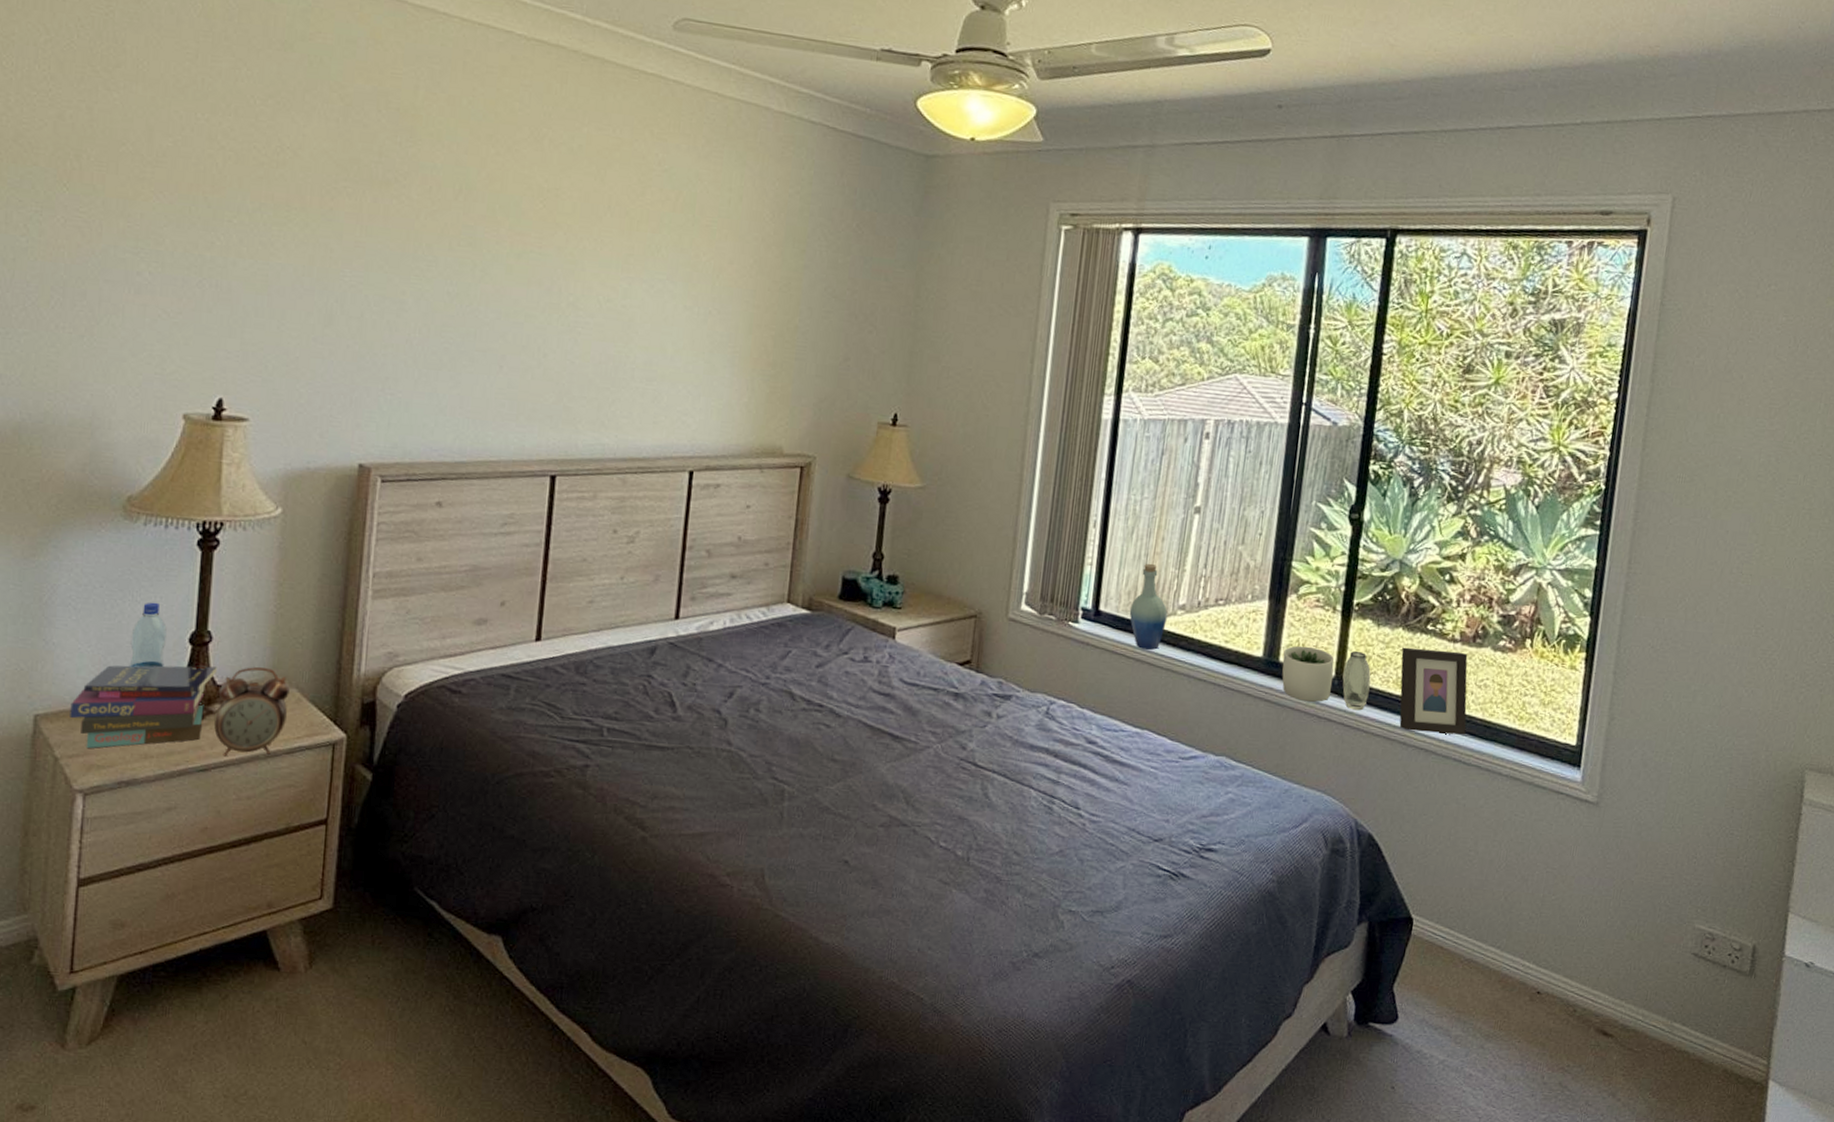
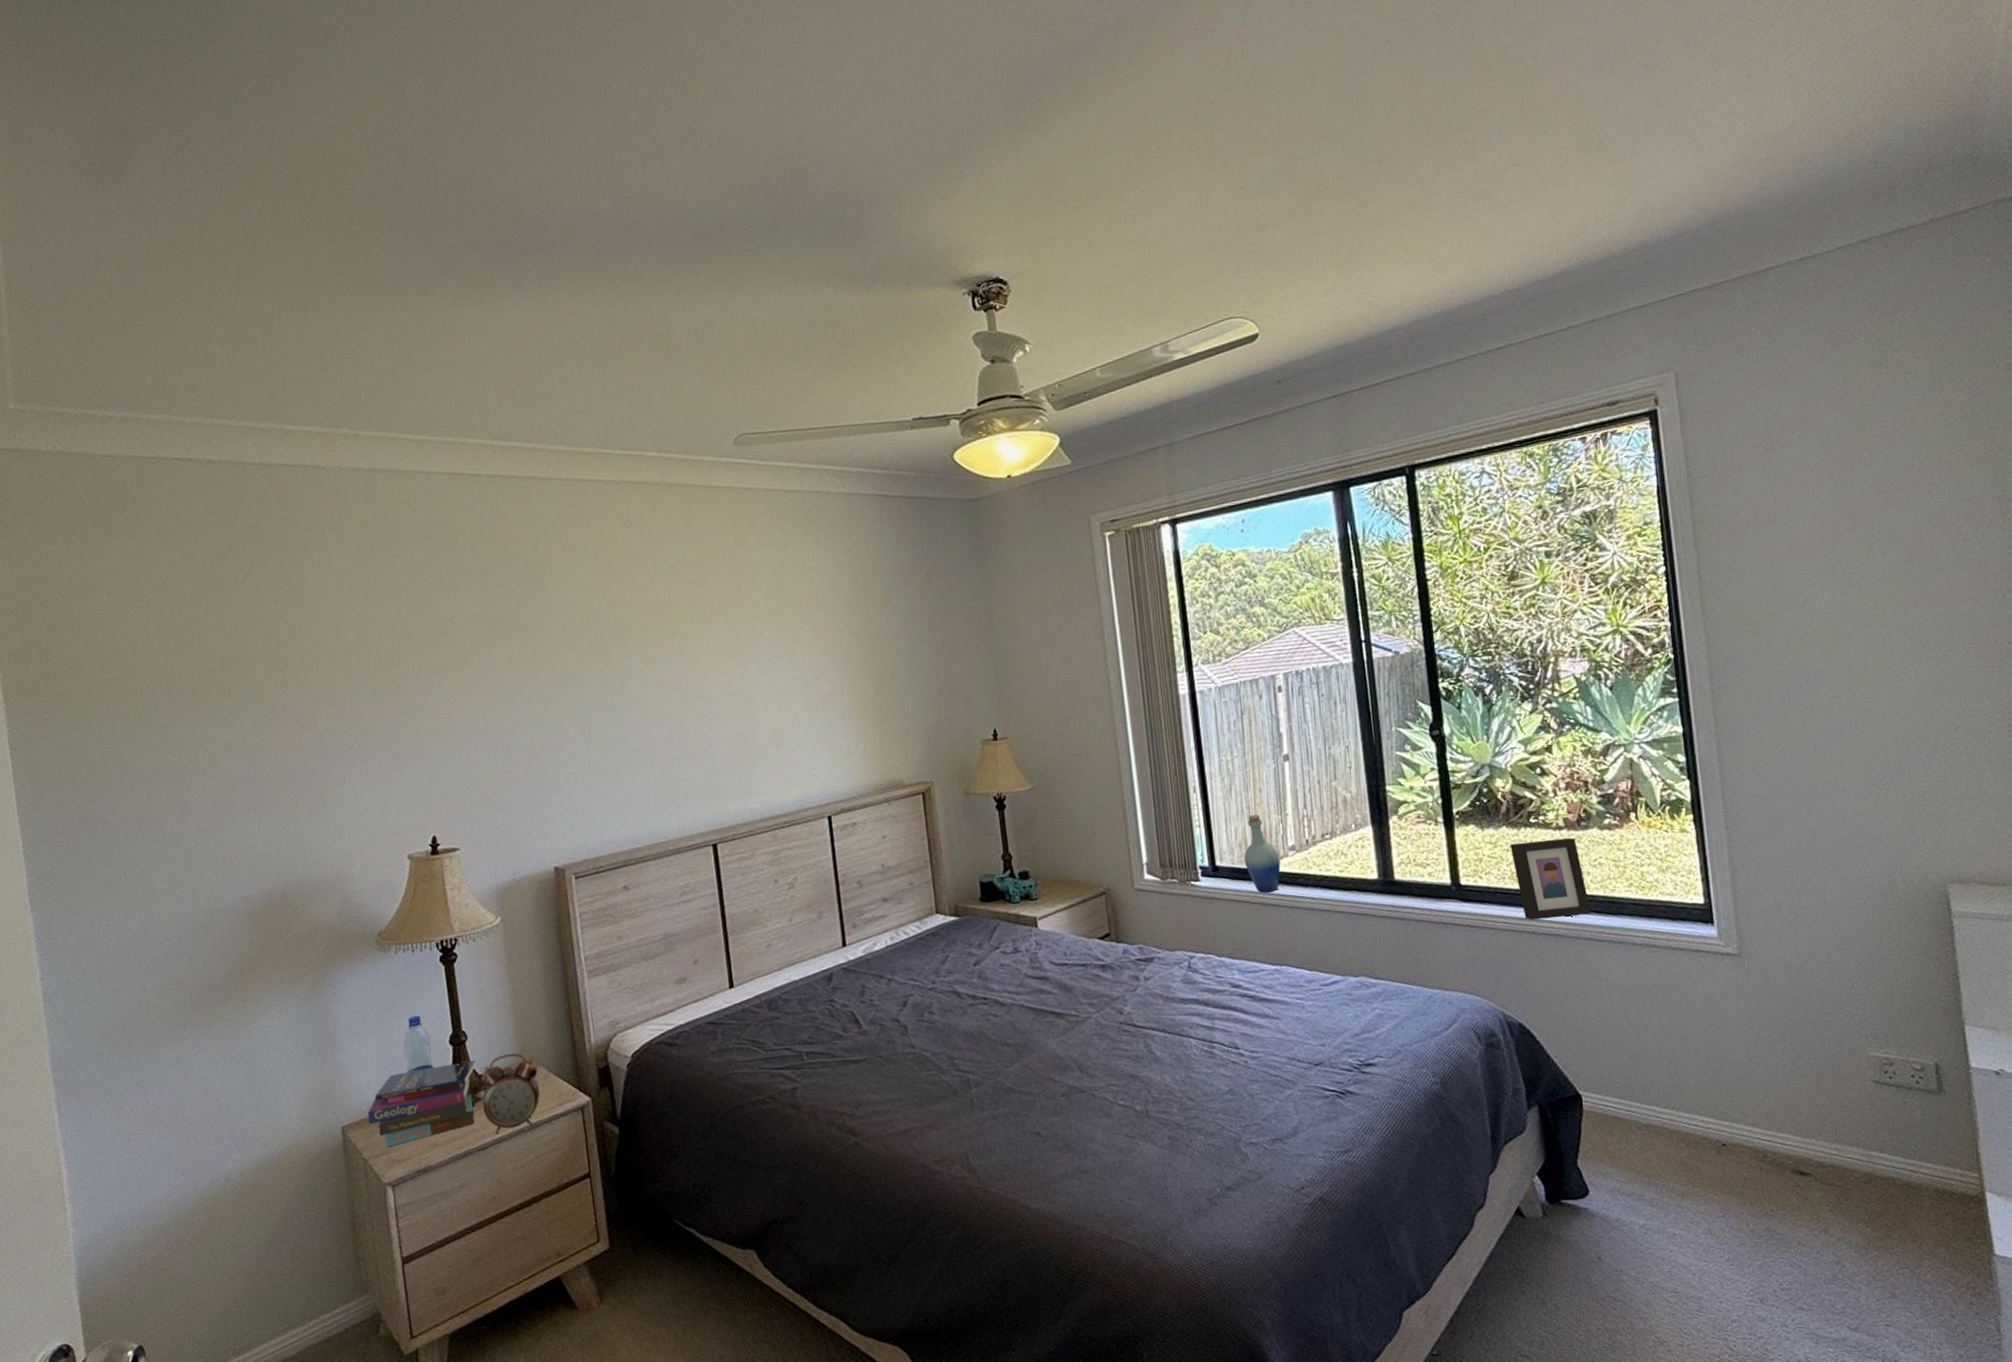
planter: present [1282,645,1335,703] -> none [1397,860,1451,912]
vase: present [1342,650,1371,711] -> none [1458,855,1488,912]

